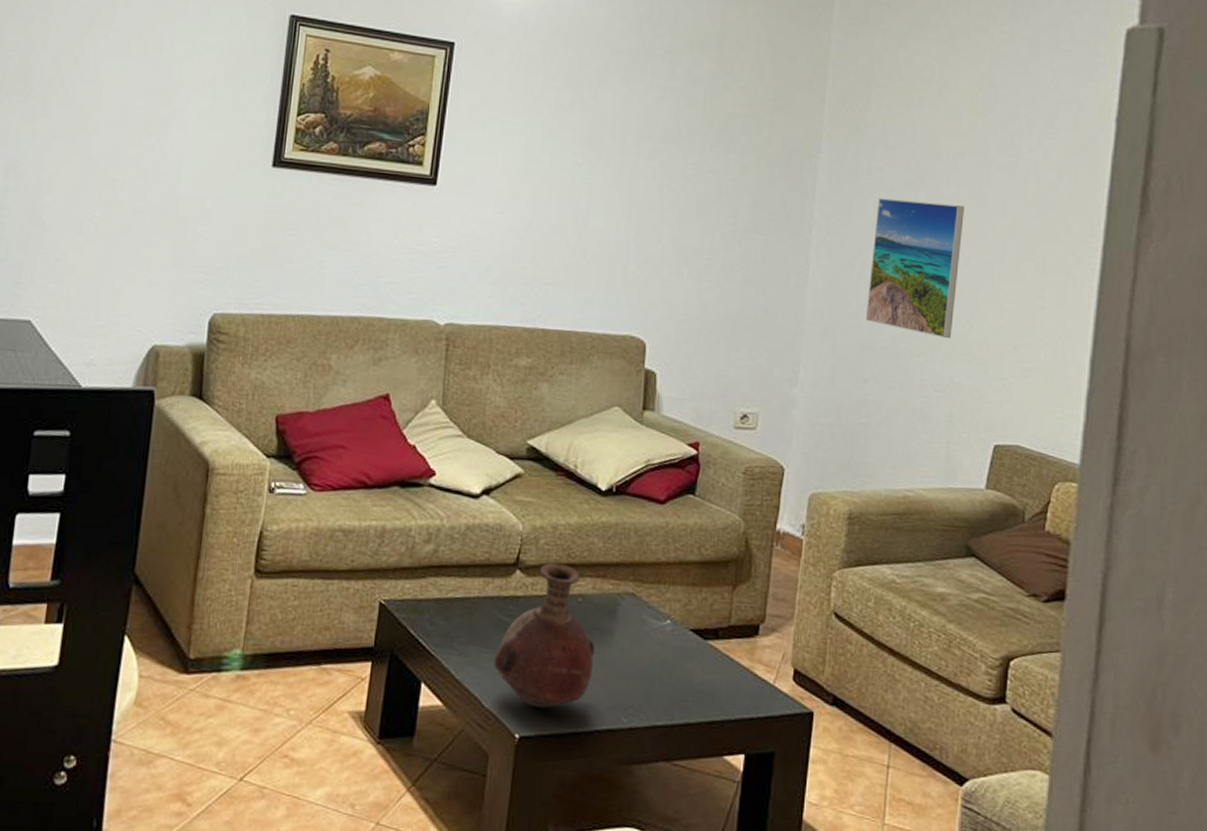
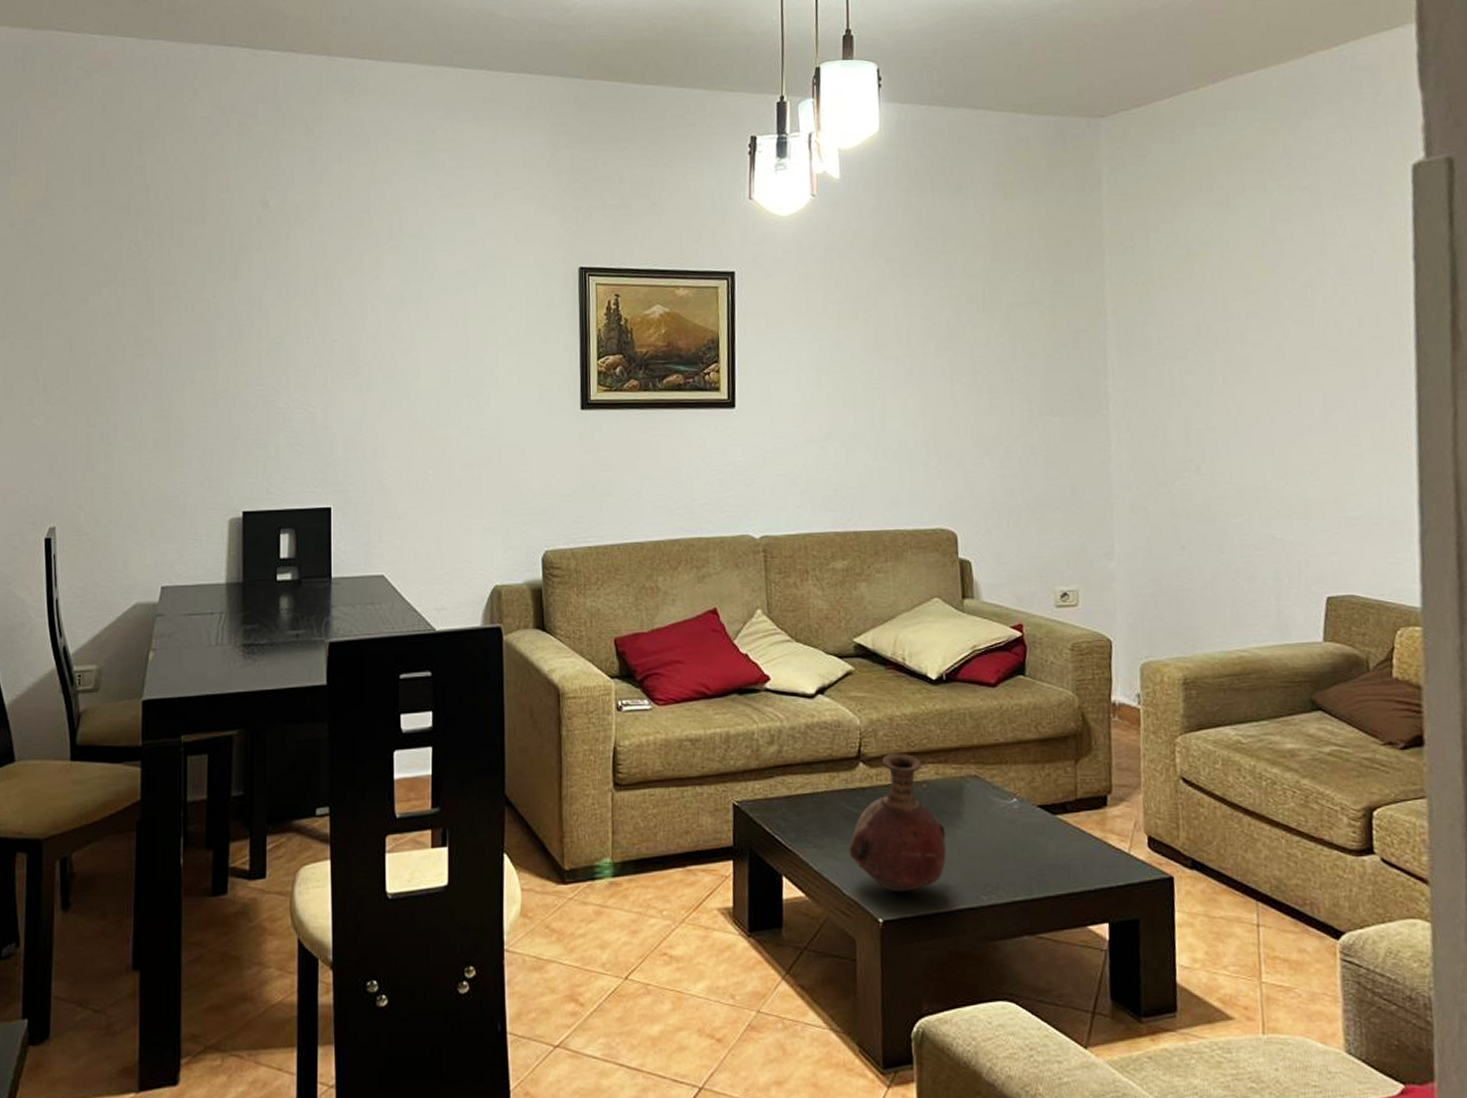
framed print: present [865,198,964,339] -> none [1172,363,1267,497]

